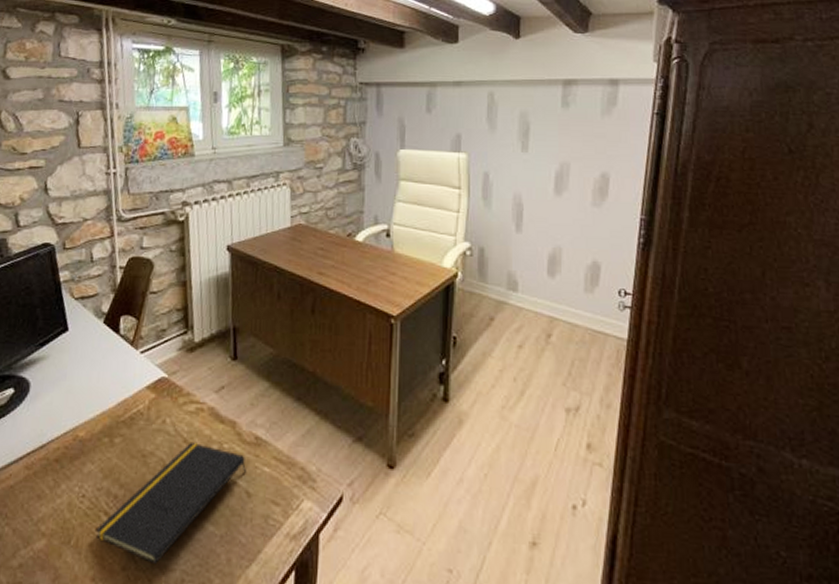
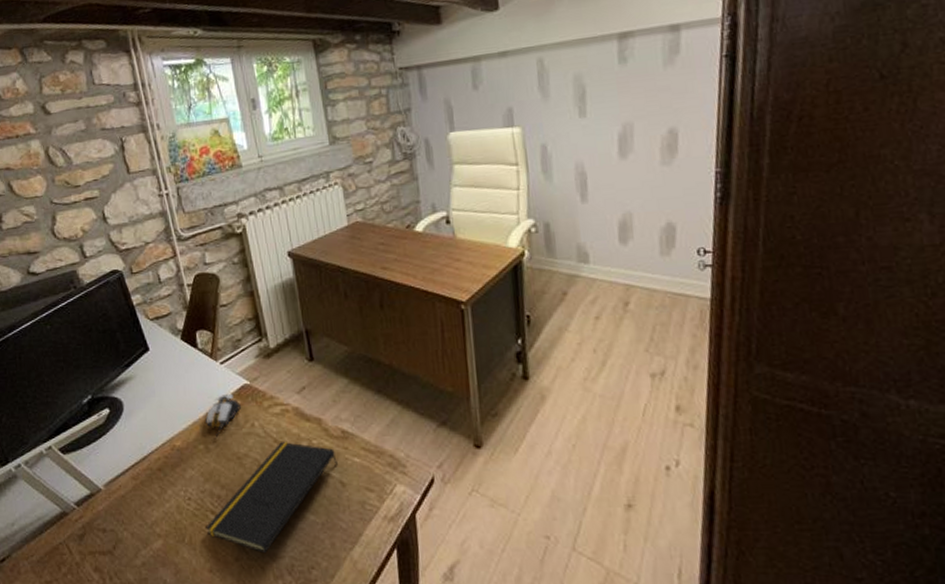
computer mouse: none [115,385,156,432] -> present [205,393,242,438]

